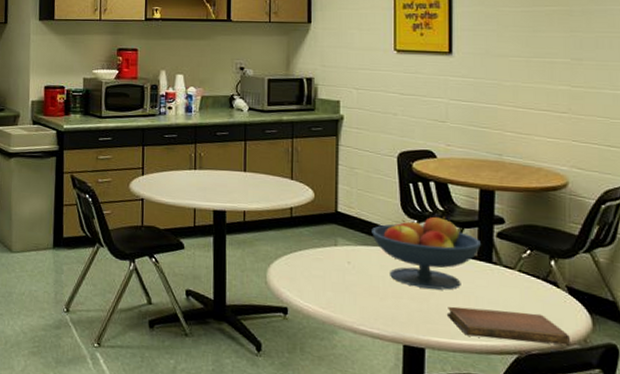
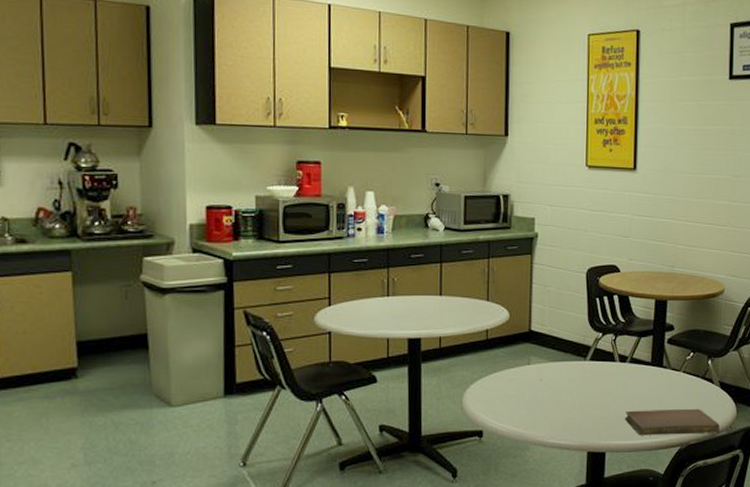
fruit bowl: present [371,216,482,290] -> none [562,328,655,396]

